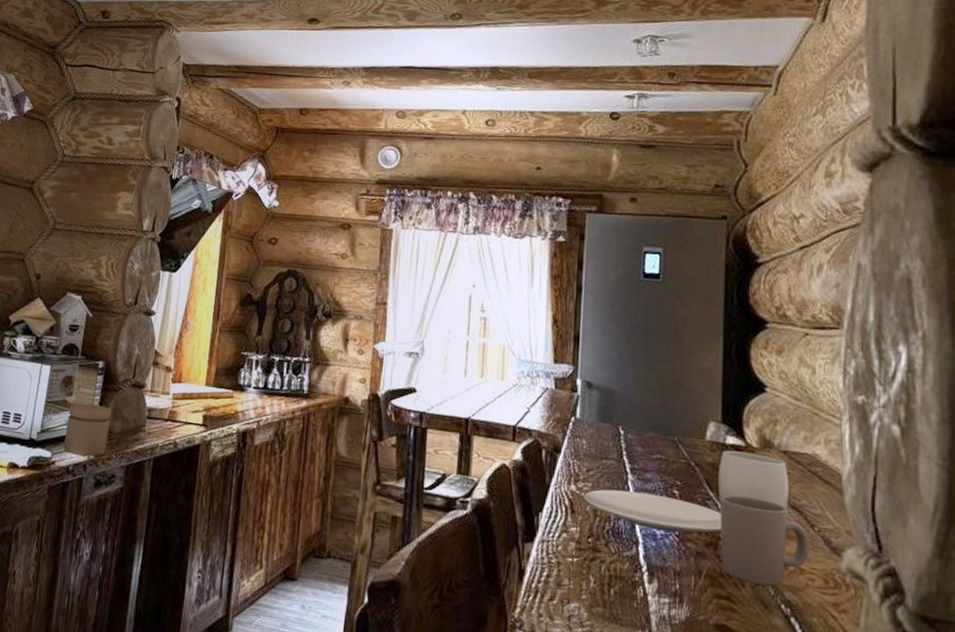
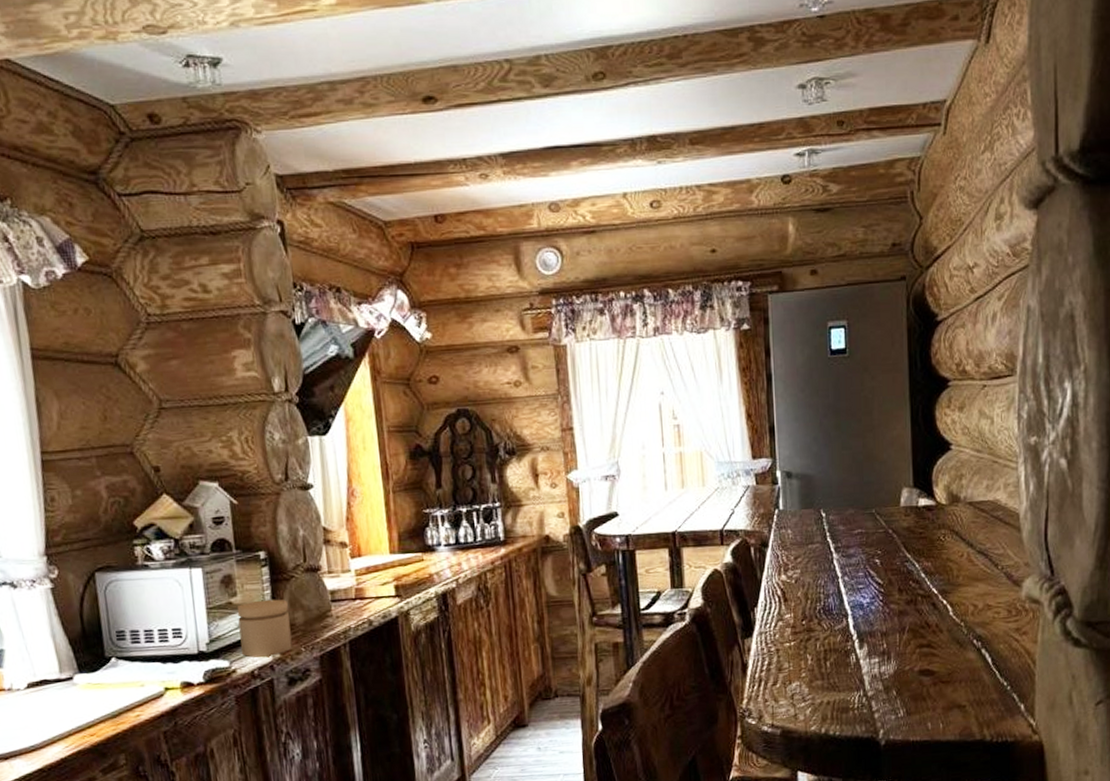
plate: present [584,489,723,533] -> none [794,567,920,600]
mug: present [717,450,789,510] -> none [913,510,976,563]
mug: present [719,494,810,587] -> none [916,550,995,629]

